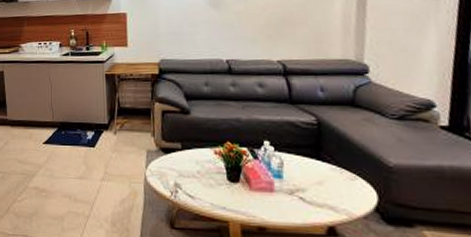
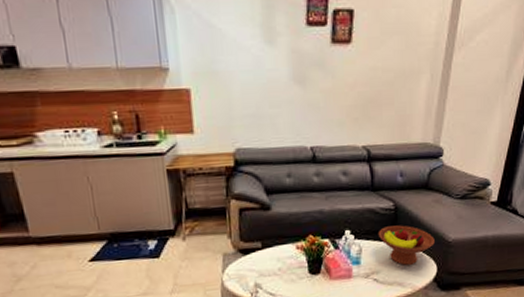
fruit bowl: none [301,141,371,187] -> present [379,225,435,265]

